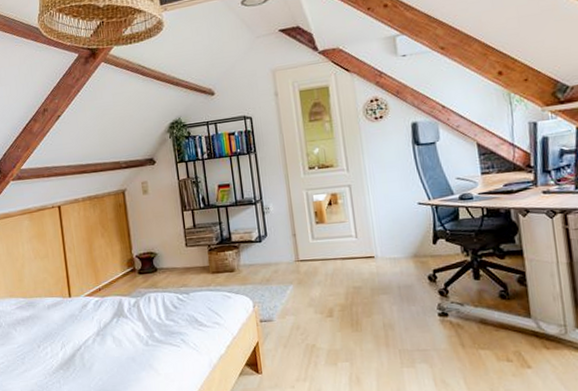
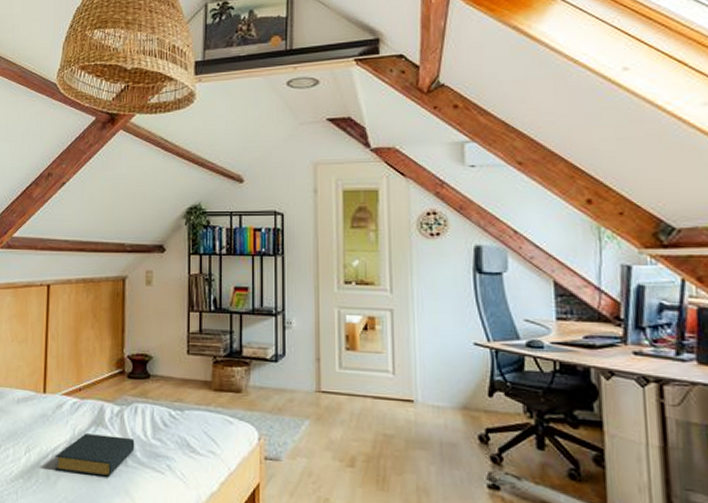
hardback book: none [87,322,153,359] -> present [55,433,135,477]

